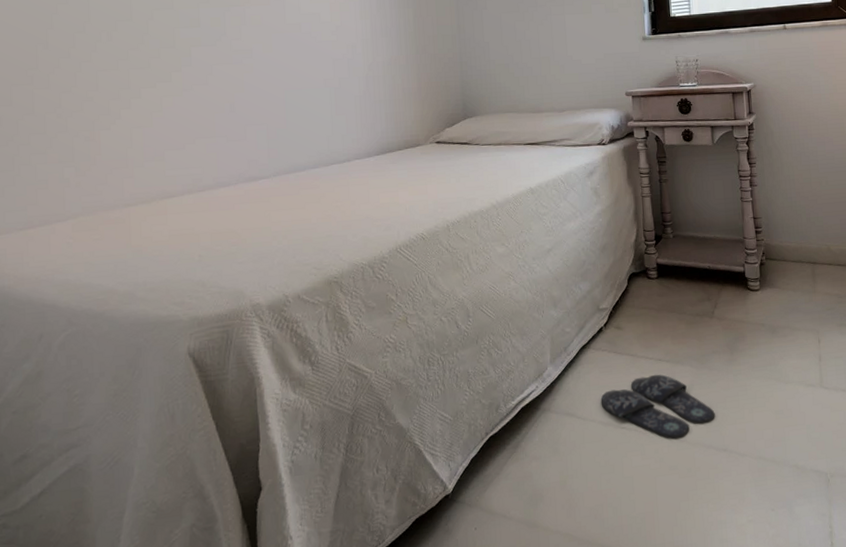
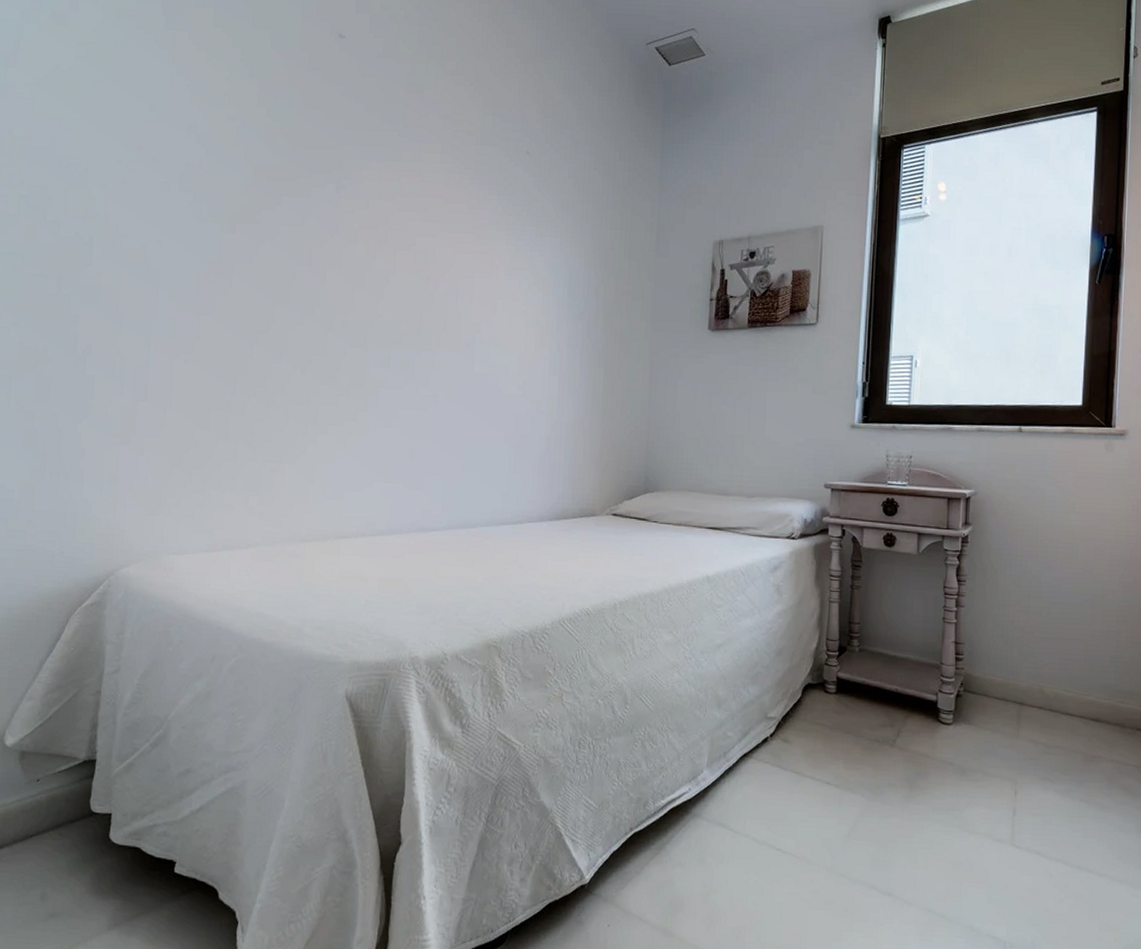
slippers: present [600,374,715,439] -> none [757,798,883,872]

